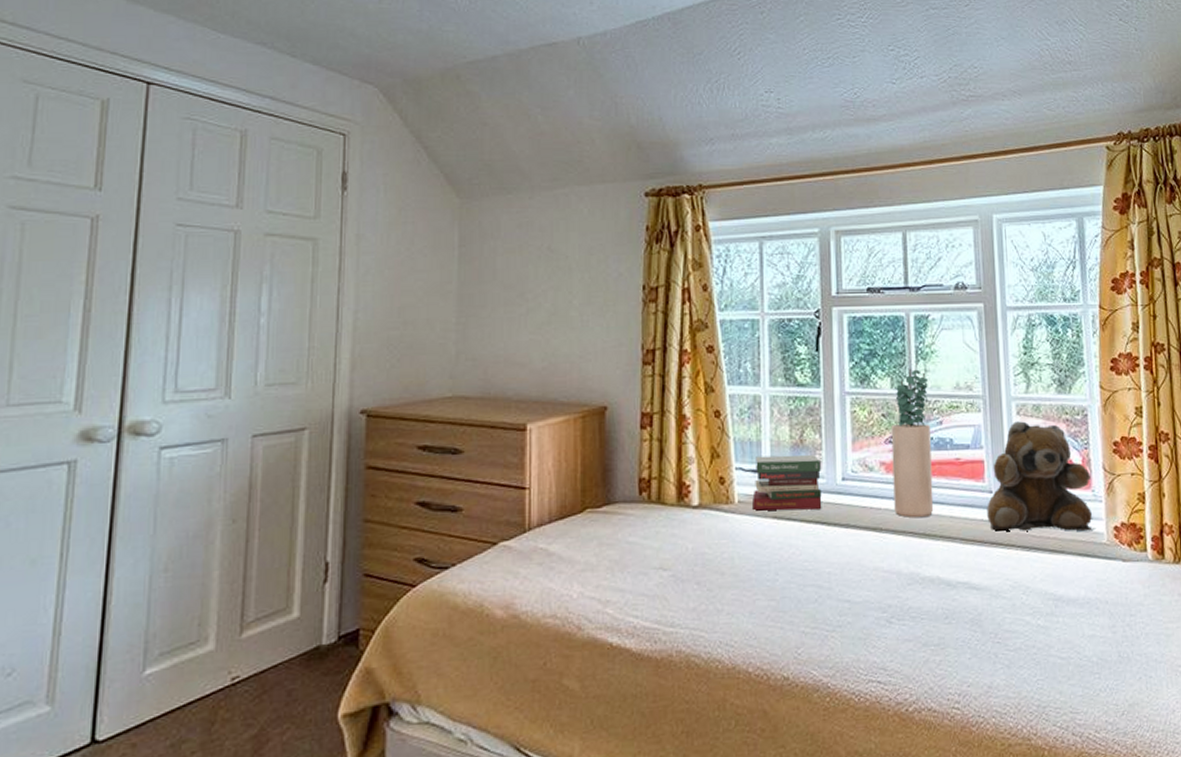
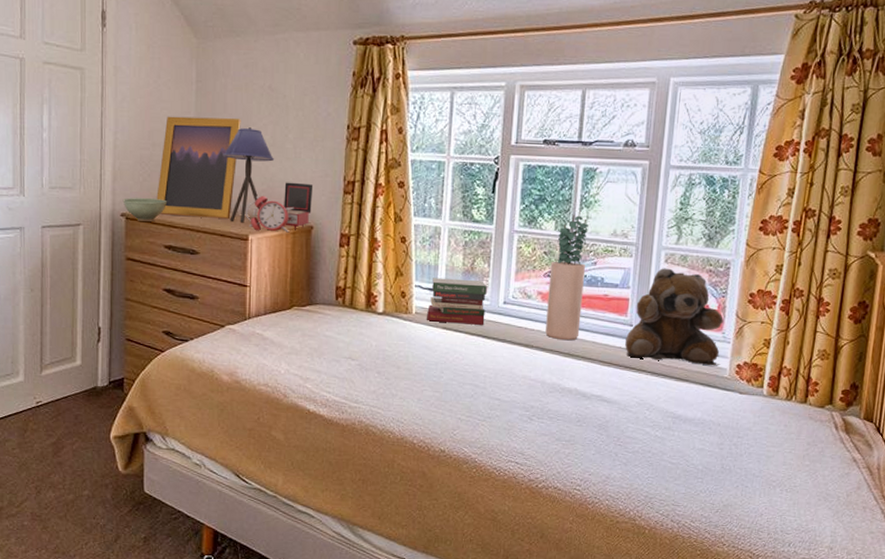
bowl: none [363,388,423,419] -> present [122,198,168,222]
picture frame: none [408,286,515,408] -> present [156,116,241,219]
table lamp: none [492,295,557,410] -> present [223,127,275,223]
alarm clock: none [521,375,583,418] -> present [245,196,294,233]
jewelry box: none [570,355,604,413] -> present [284,182,312,230]

